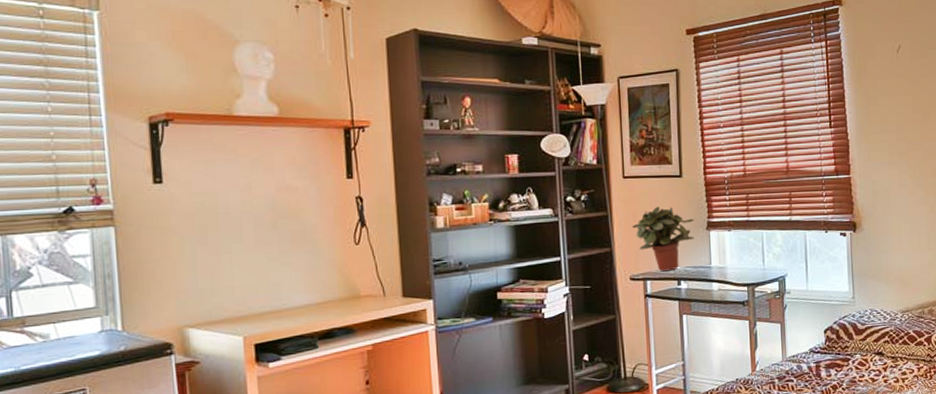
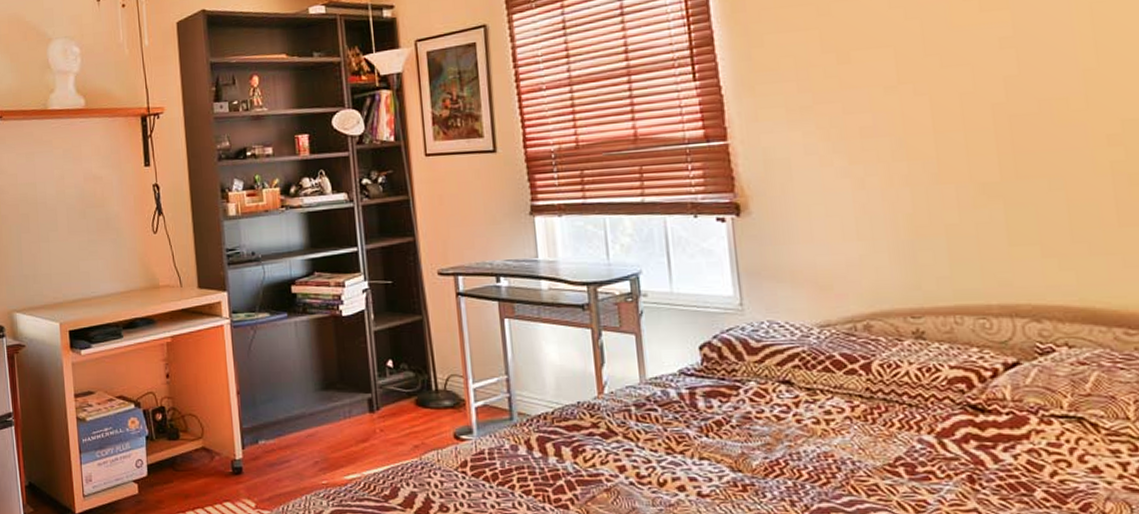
potted plant: present [632,206,695,272] -> none [438,188,516,266]

